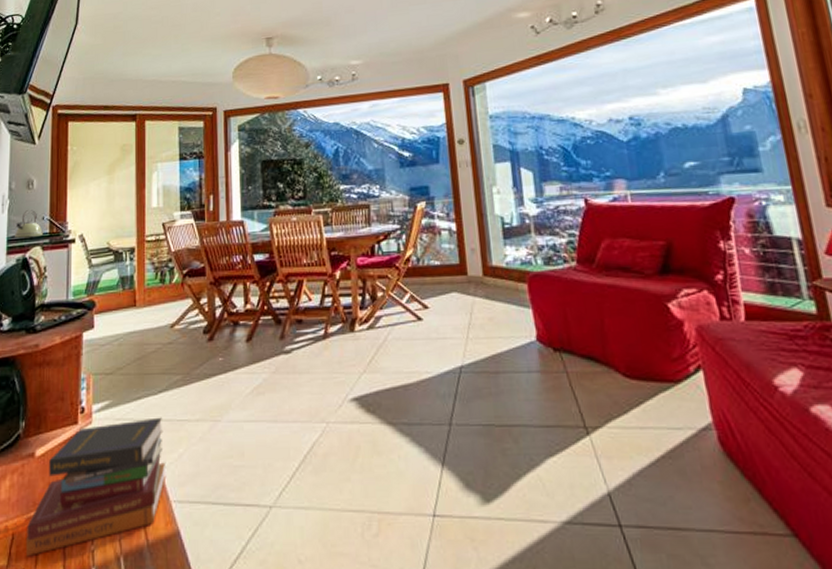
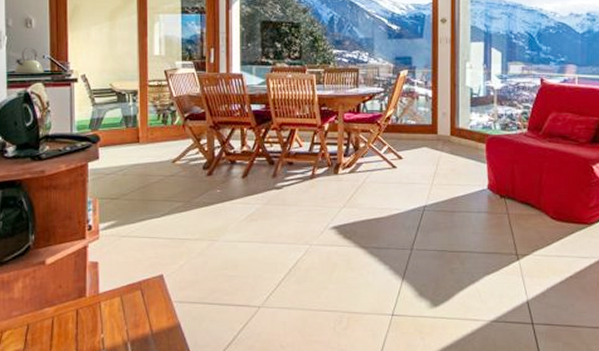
books: present [25,417,167,557] -> none [40,236,169,342]

